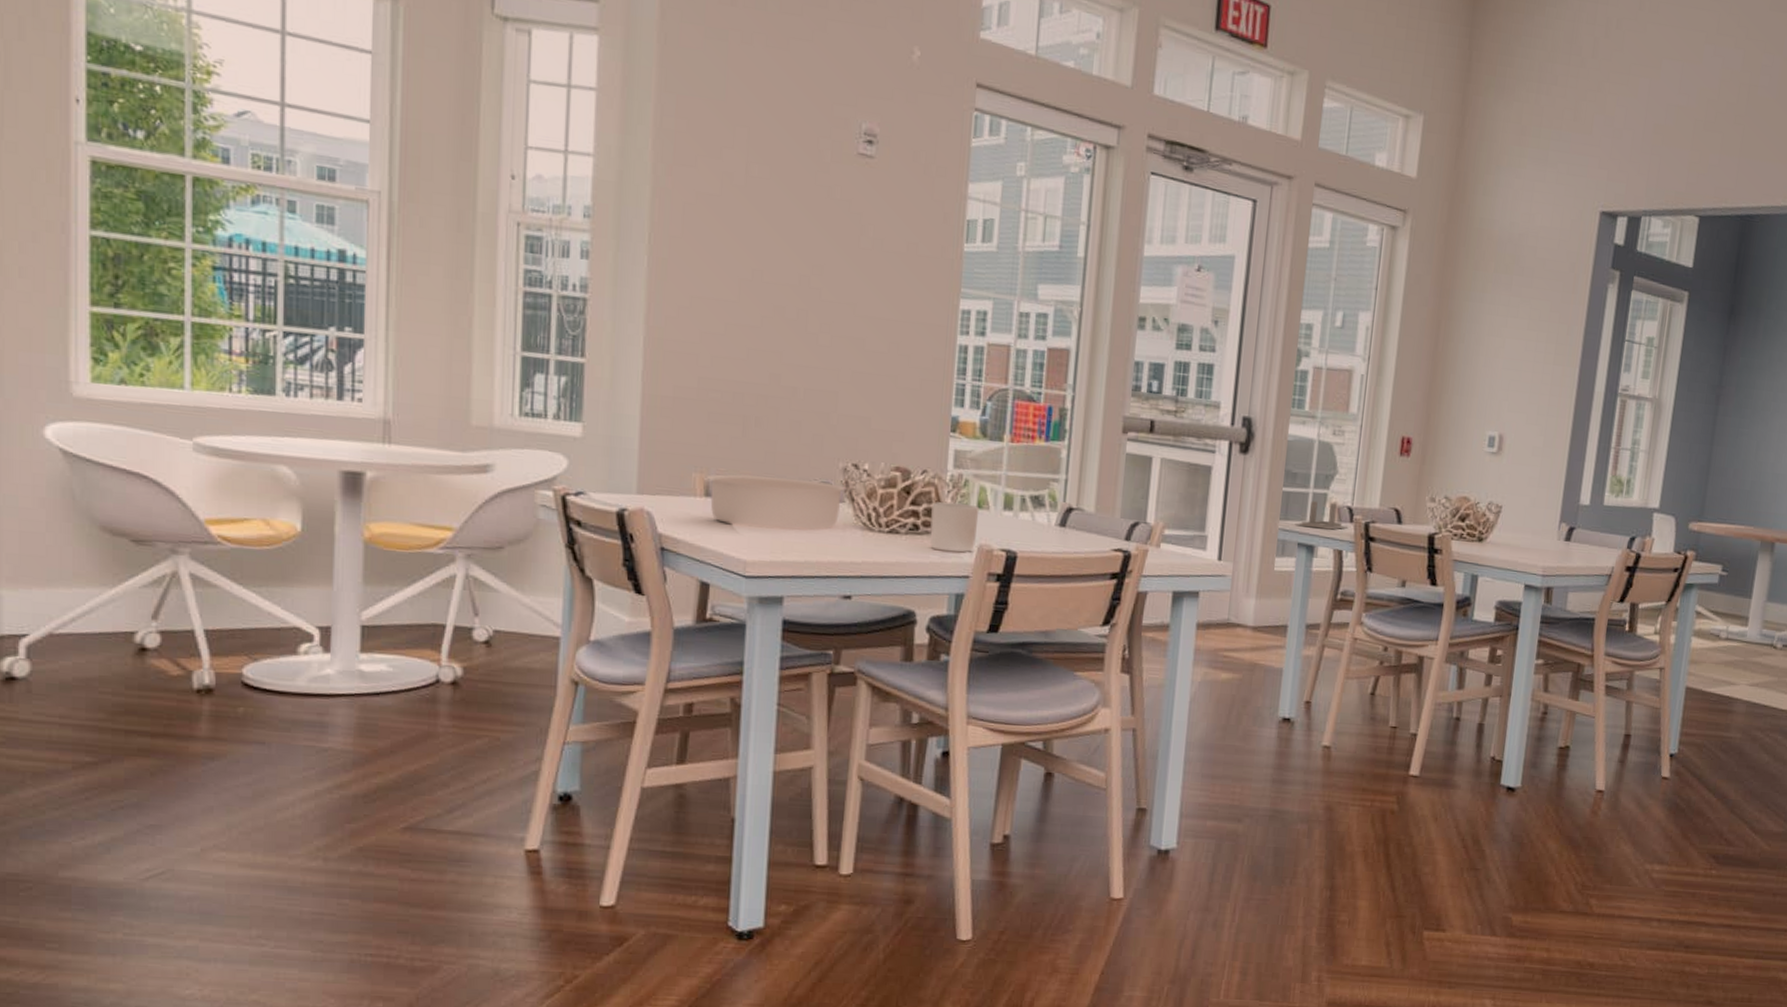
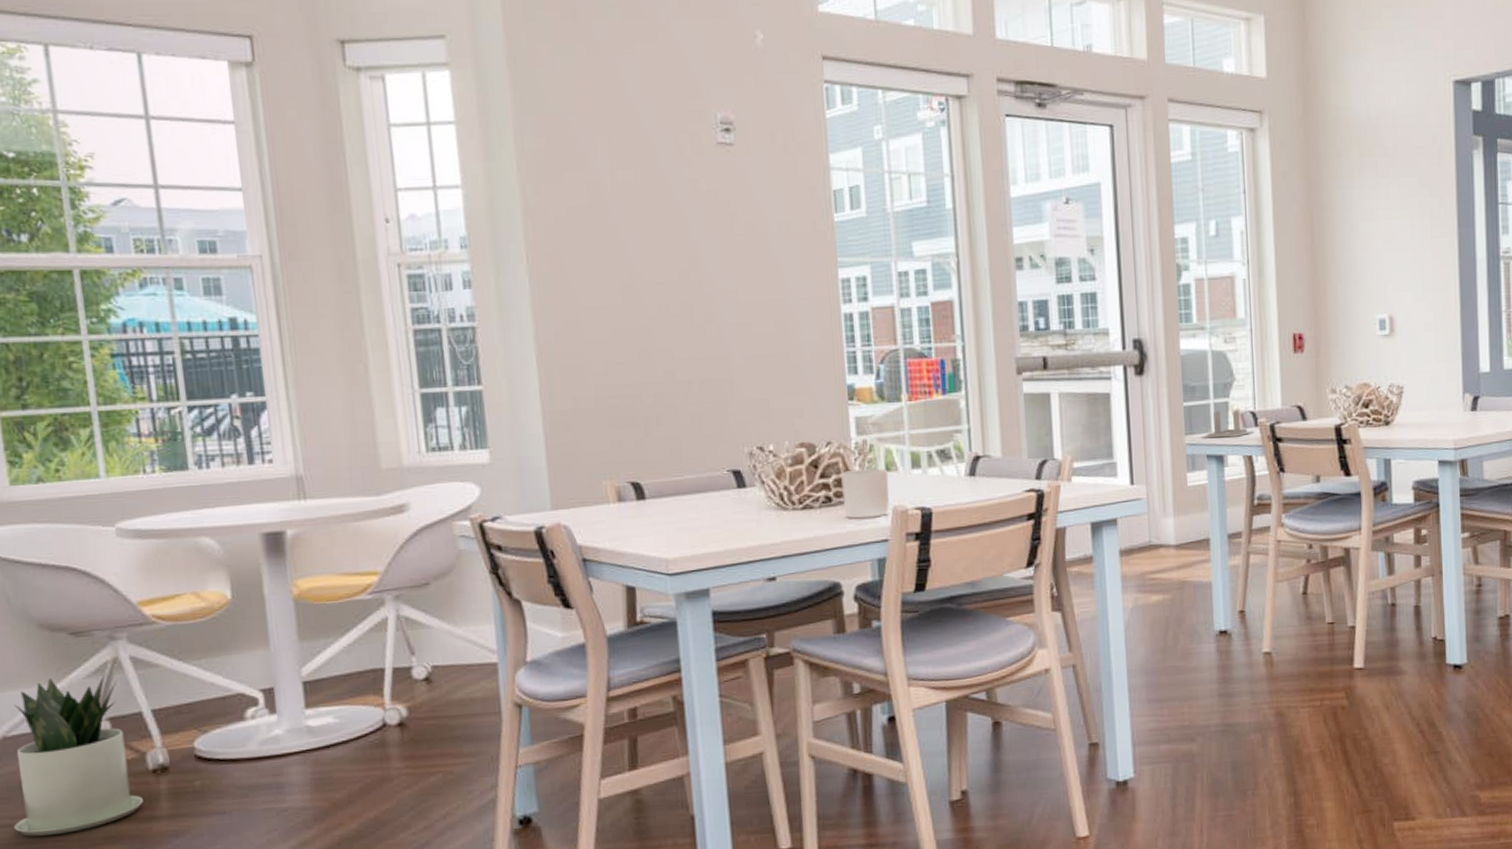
planter: none [49,582,184,739] -> present [14,675,144,837]
bowl: present [706,474,846,531] -> none [616,469,755,525]

